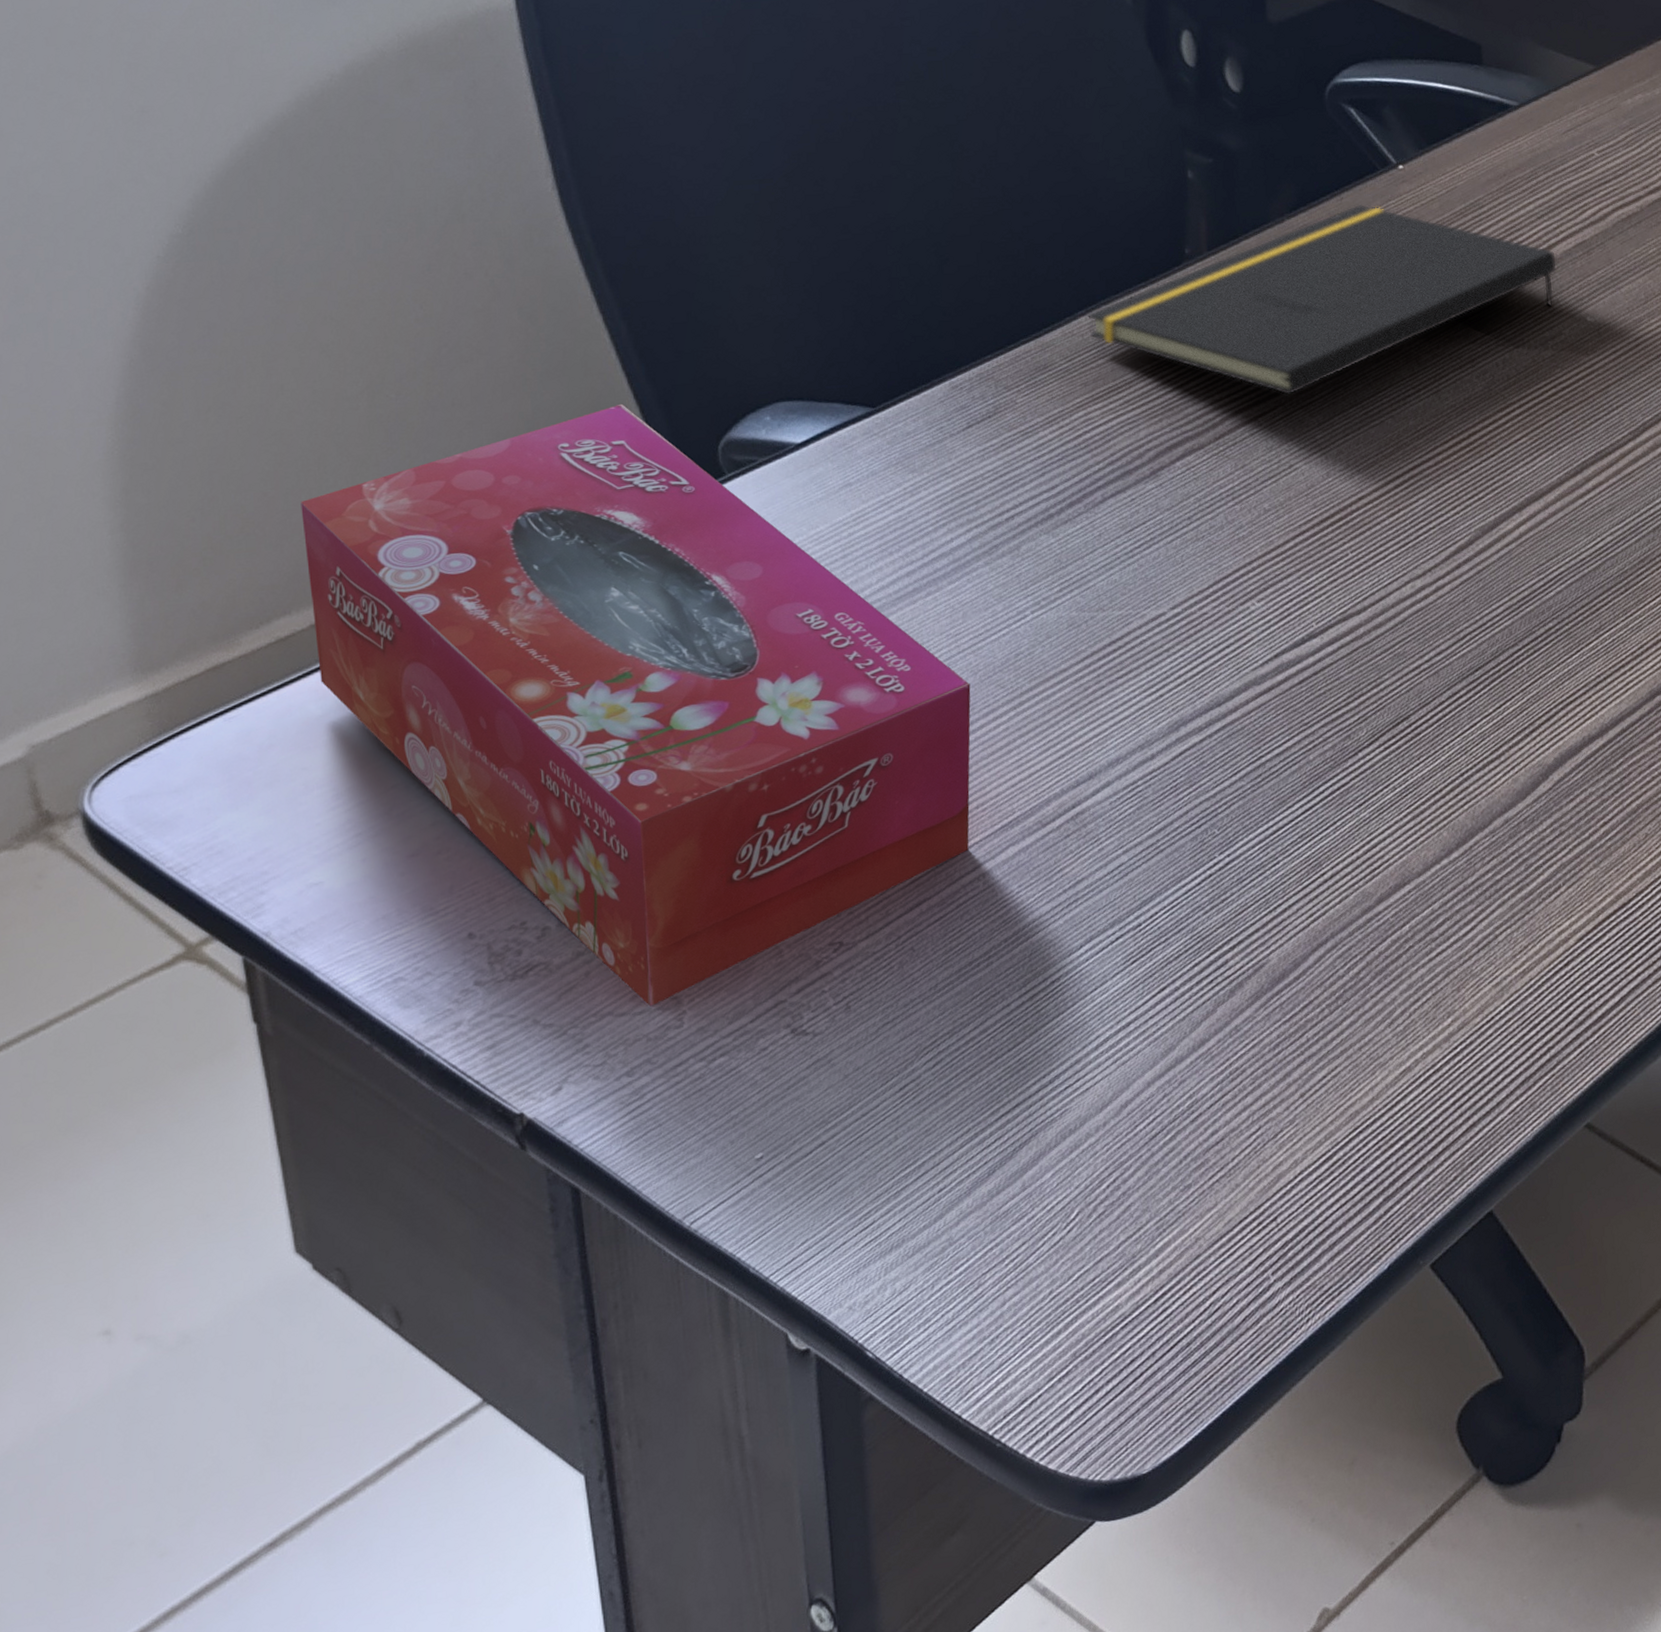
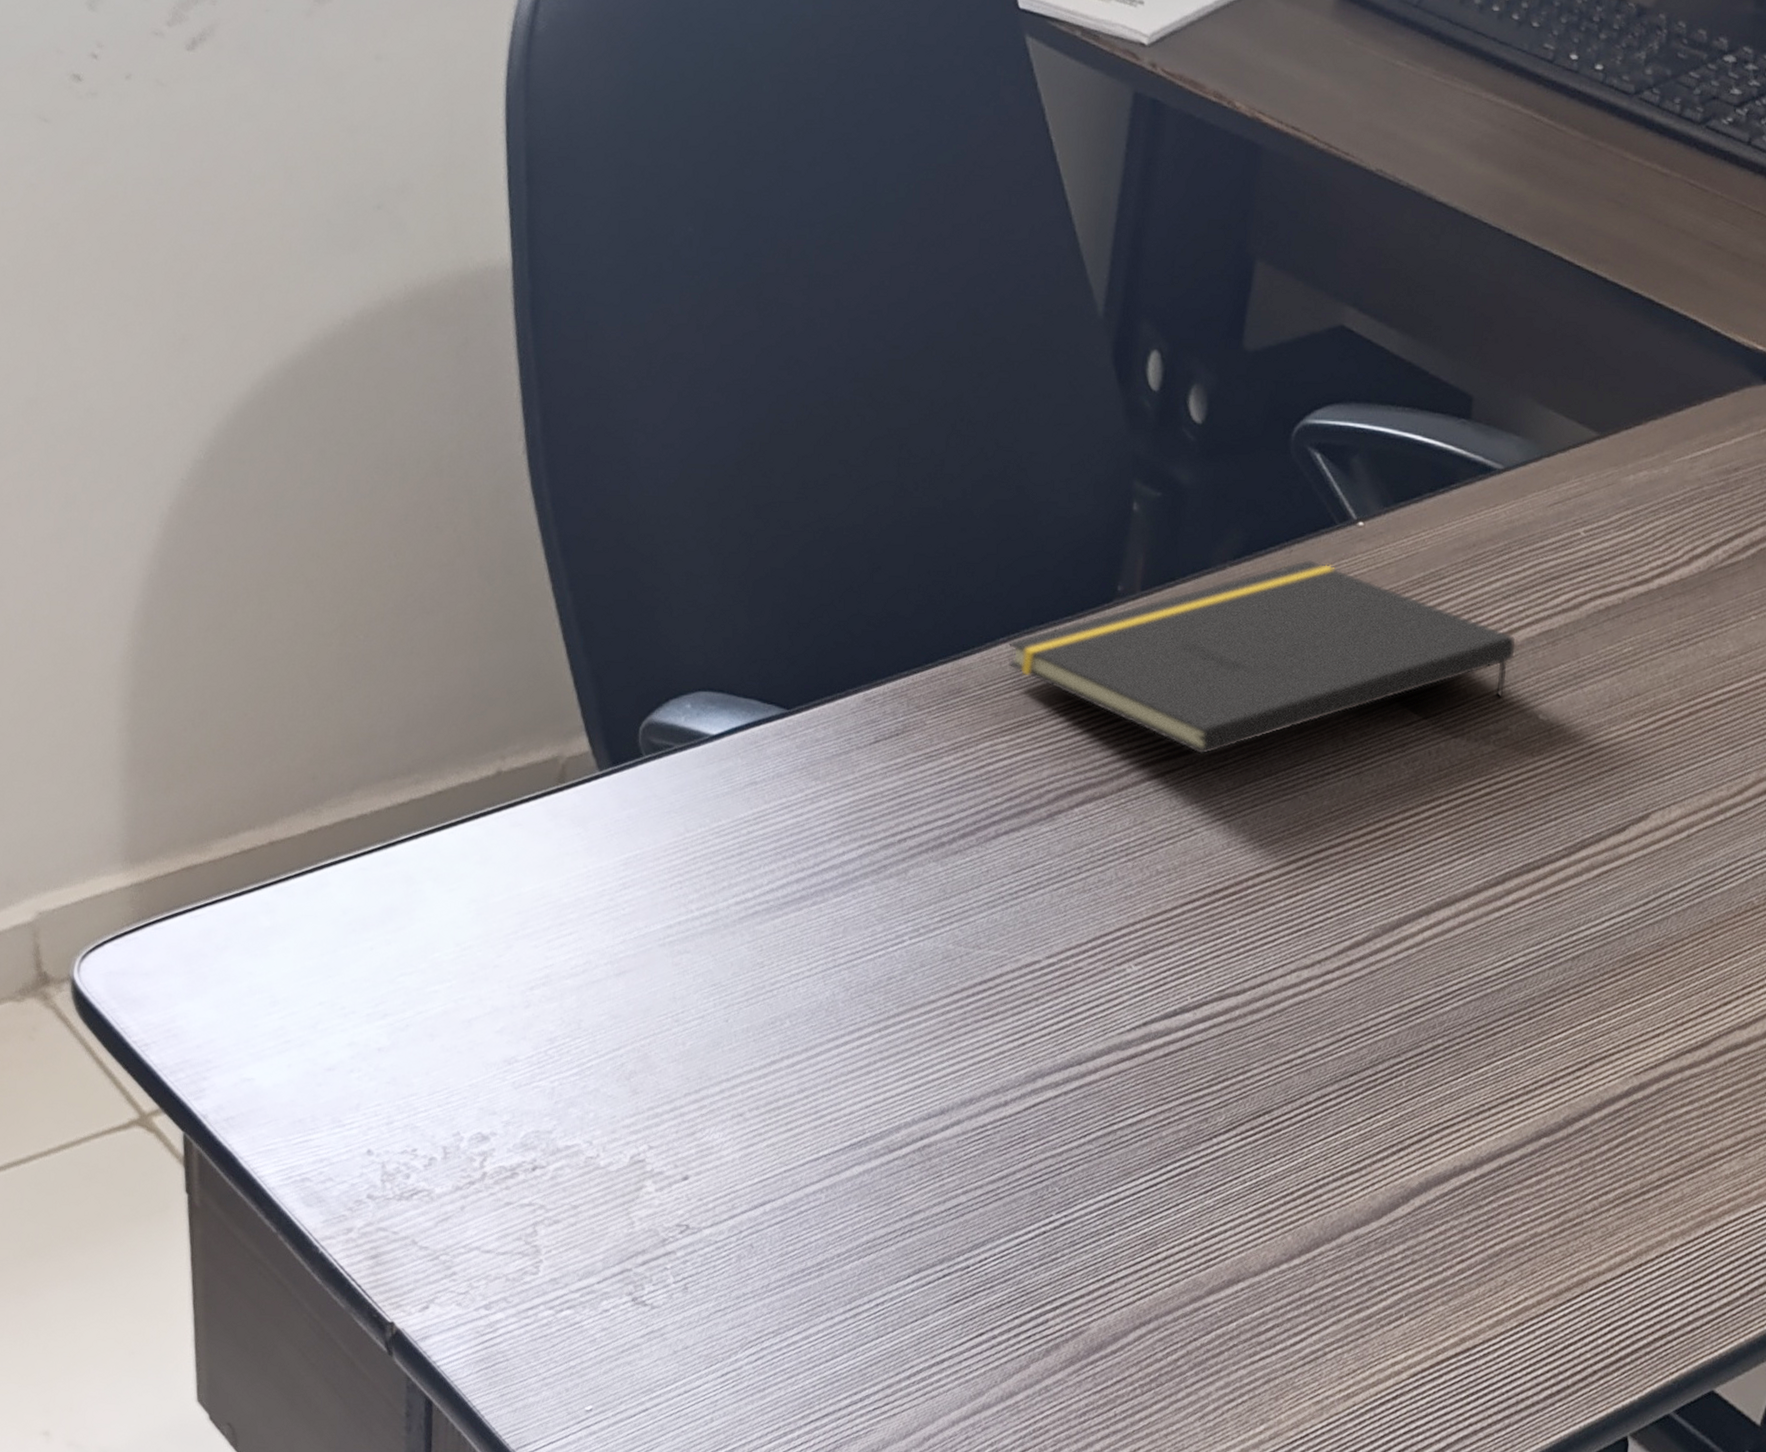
tissue box: present [301,403,971,1007] -> none [272,672,841,1250]

